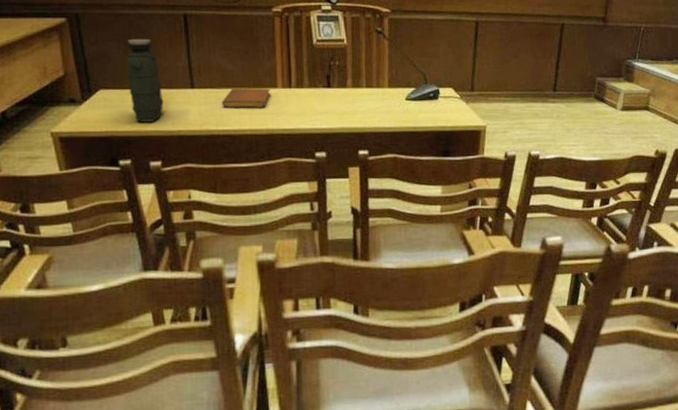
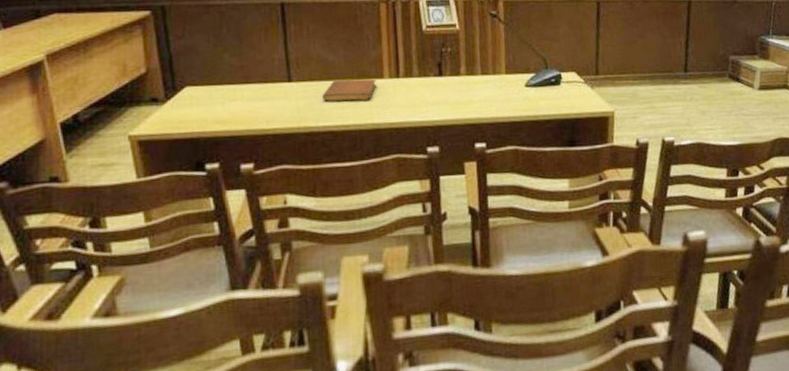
water jug: present [127,38,164,122] -> none [216,30,258,121]

